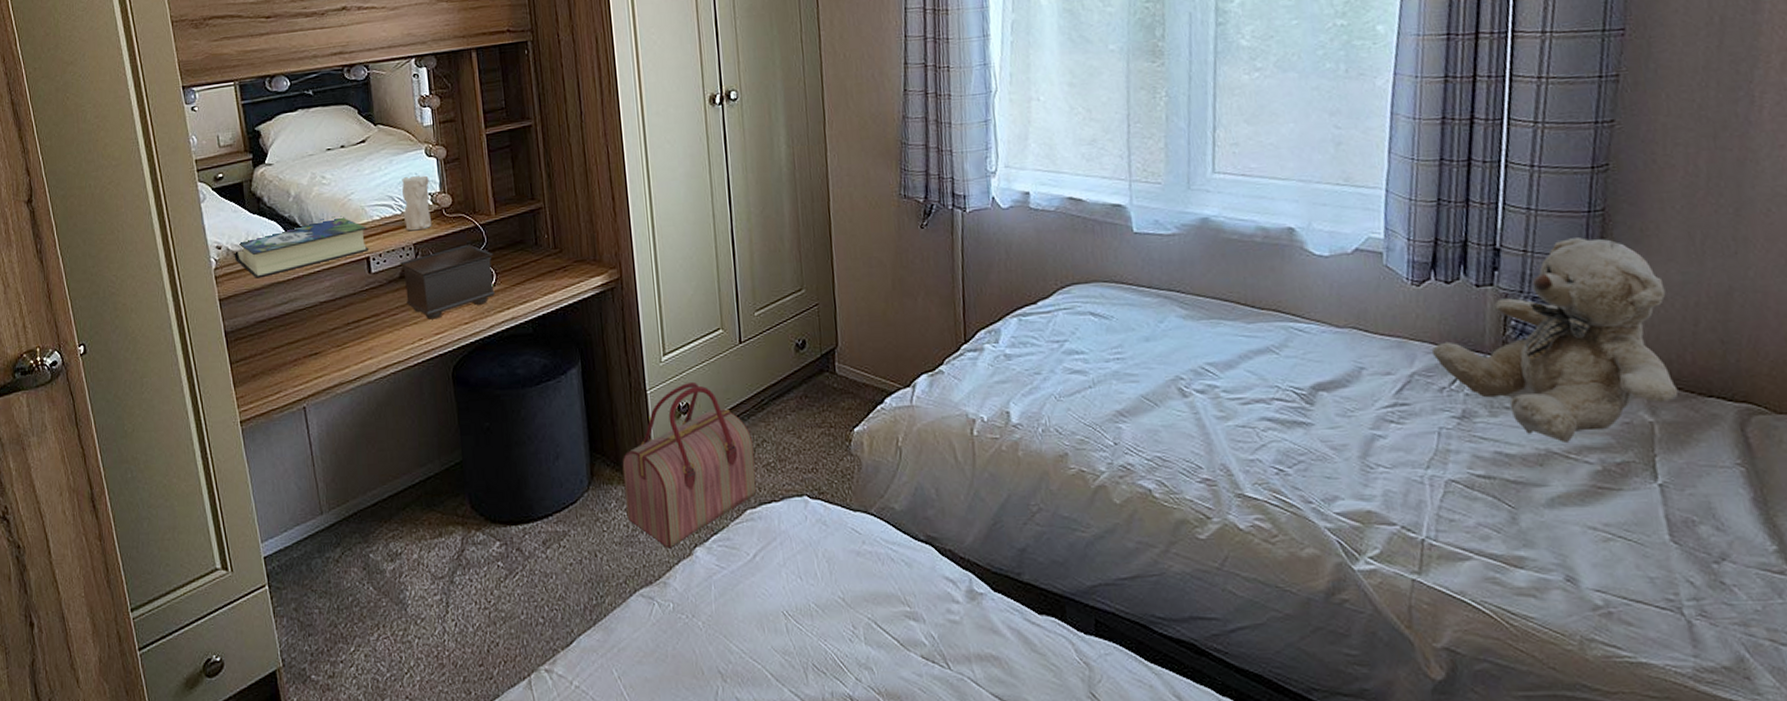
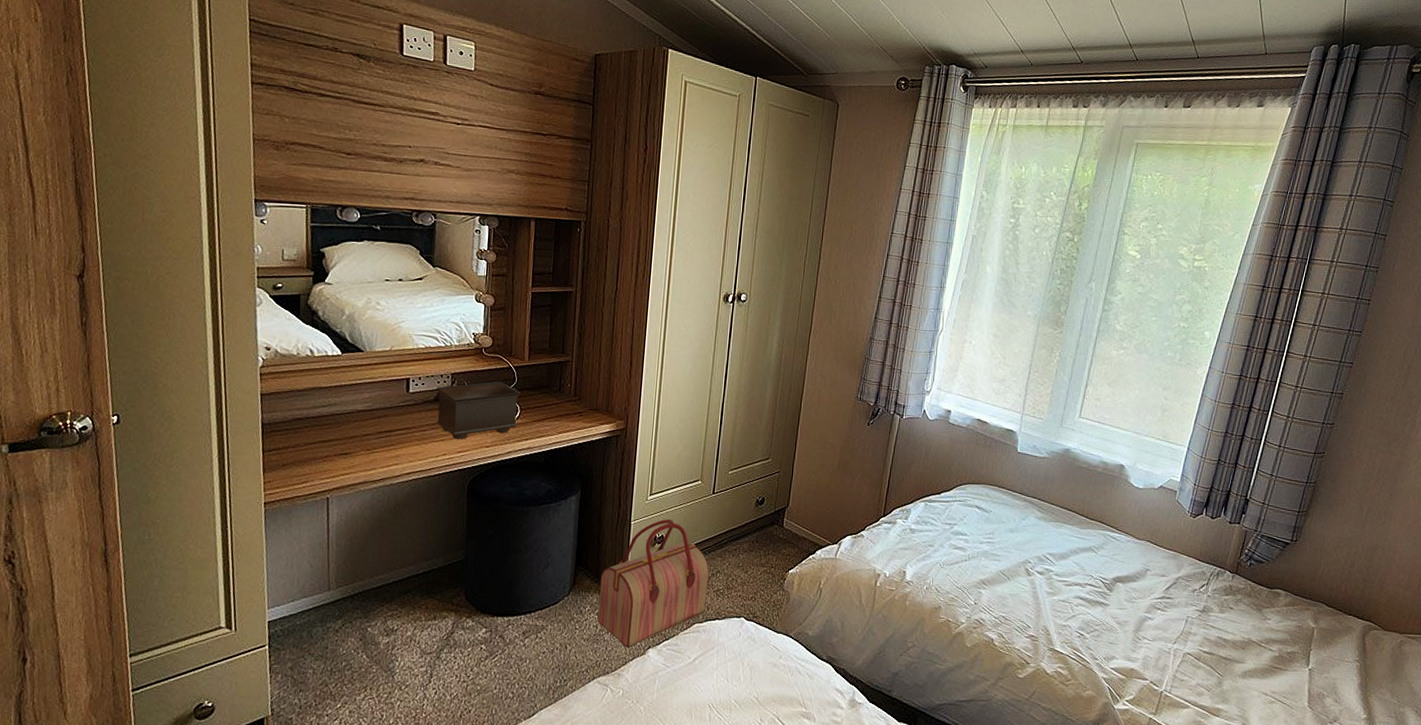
book: present [234,216,369,279] -> none [281,339,411,381]
candle: present [402,175,432,231] -> none [446,316,475,363]
teddy bear: present [1431,236,1679,444] -> none [1193,498,1340,636]

